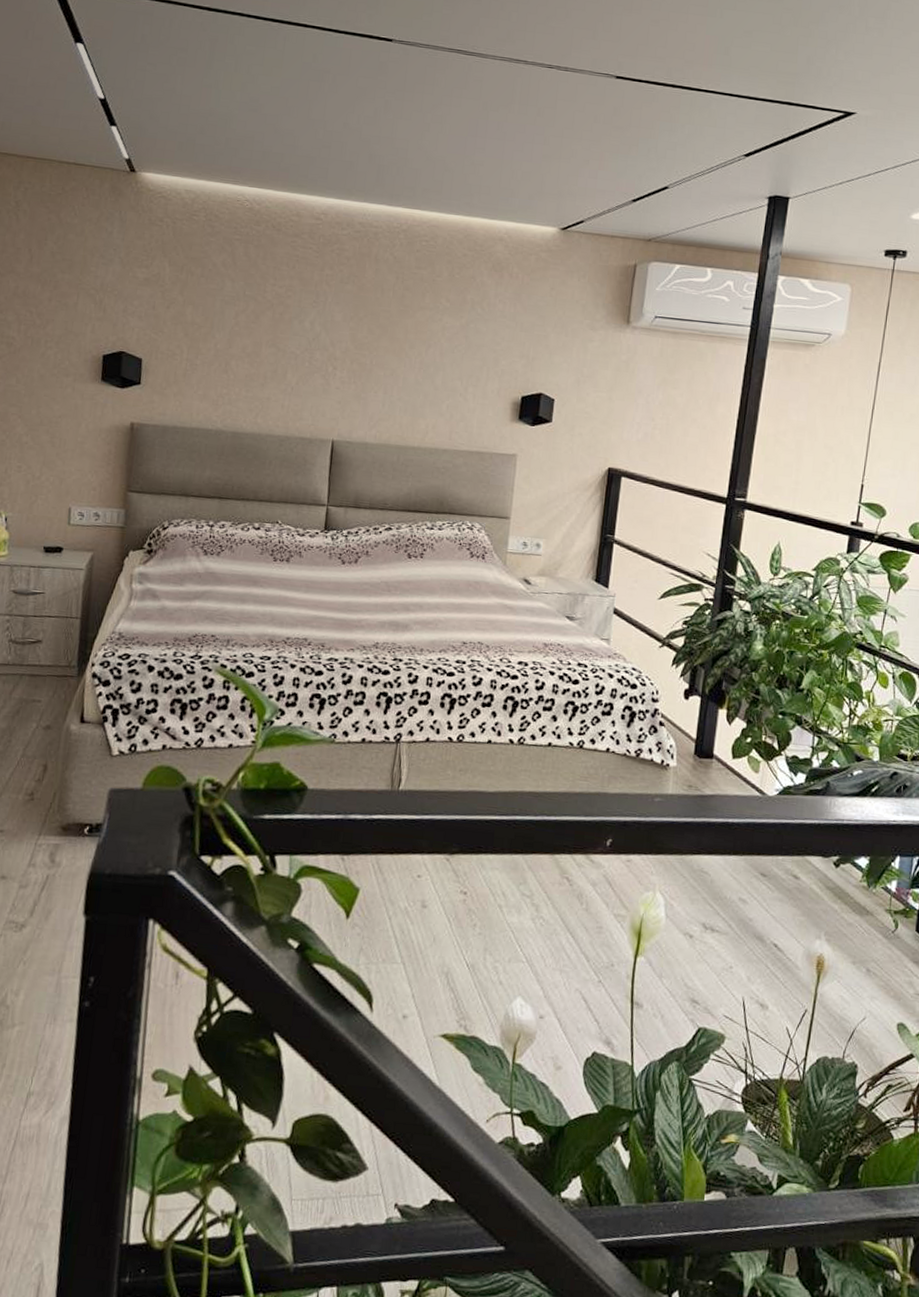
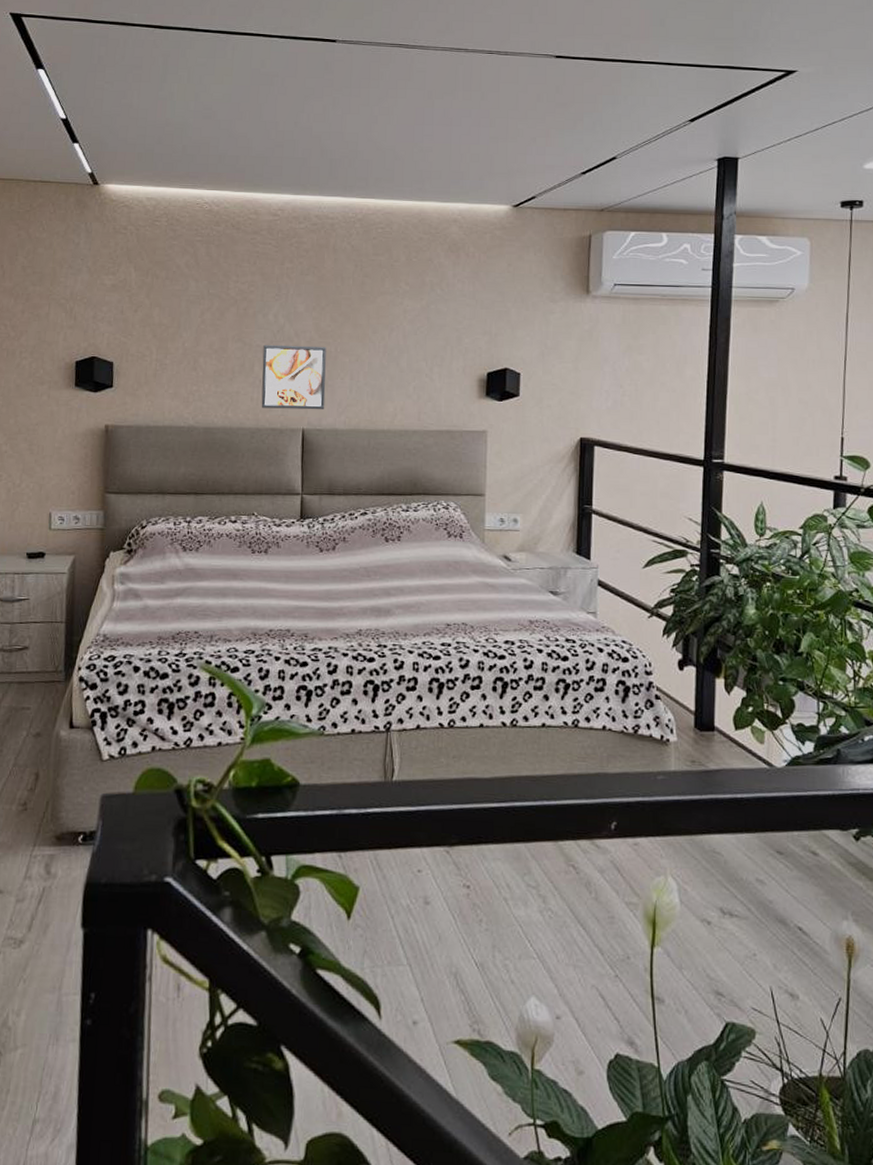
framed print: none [291,352,362,422] -> present [261,345,326,410]

